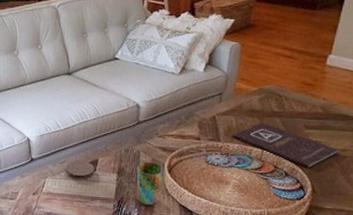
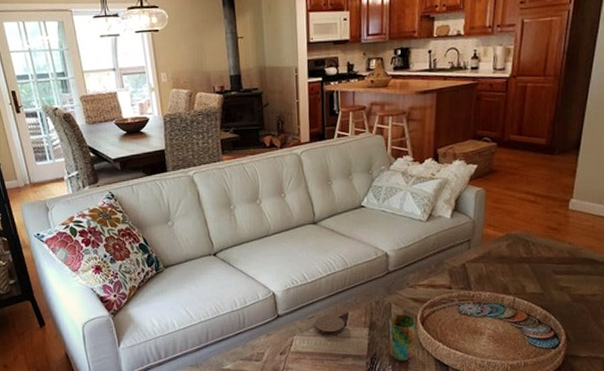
book: present [232,123,339,169] -> none [483,269,589,316]

